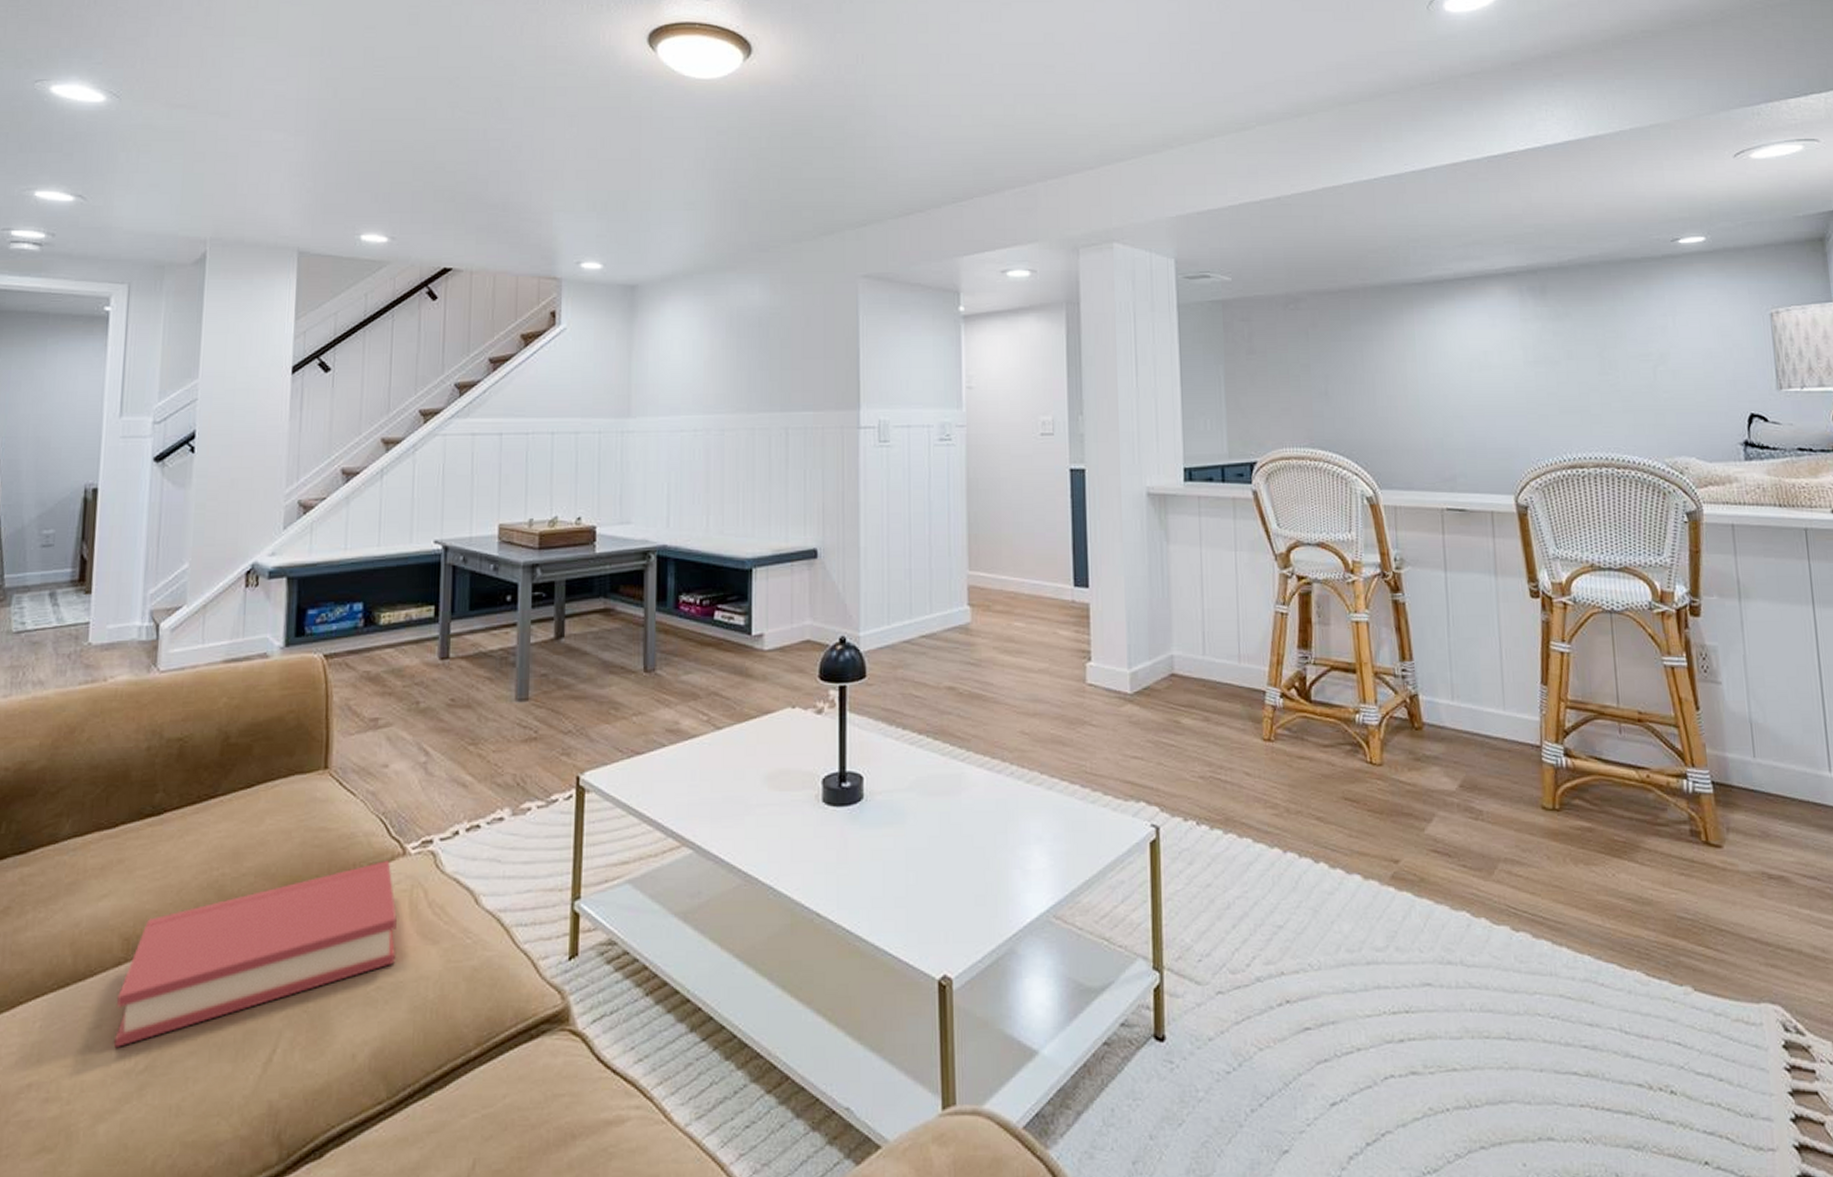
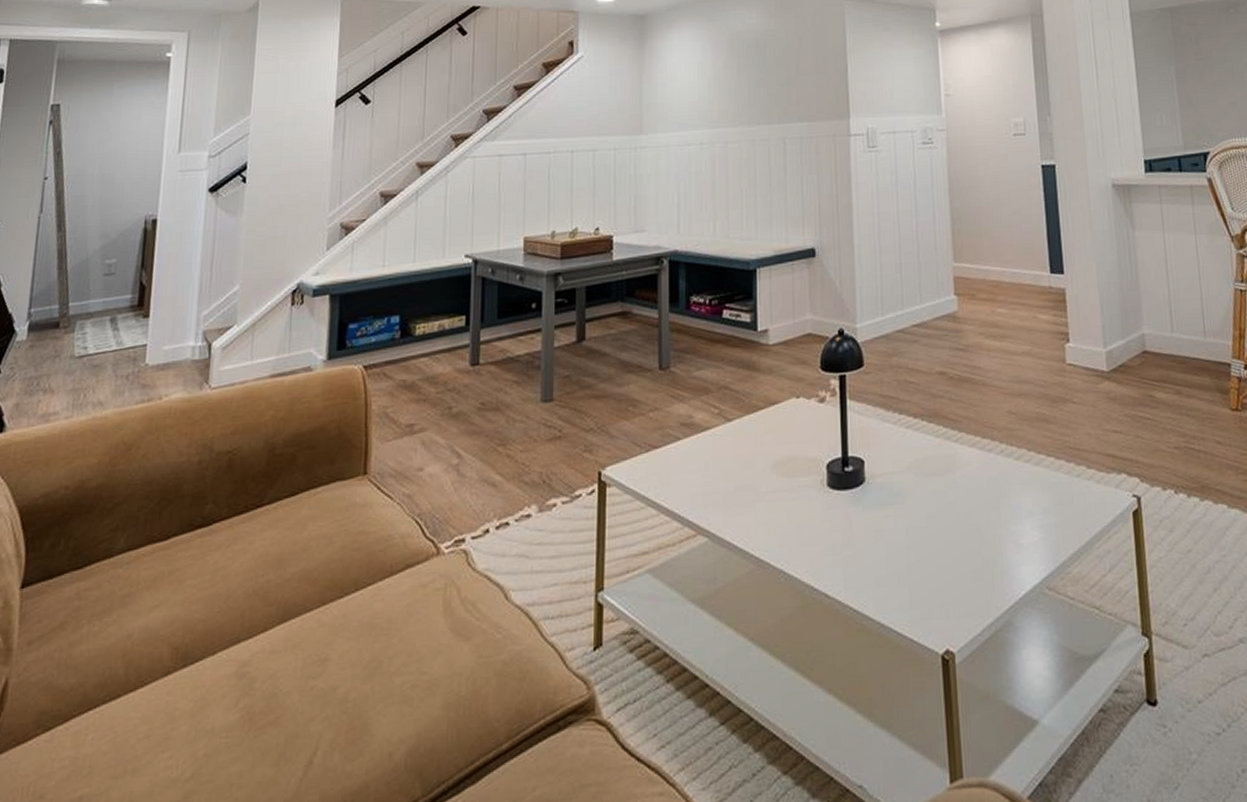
hardback book: present [113,861,397,1047] -> none [161,561,431,757]

